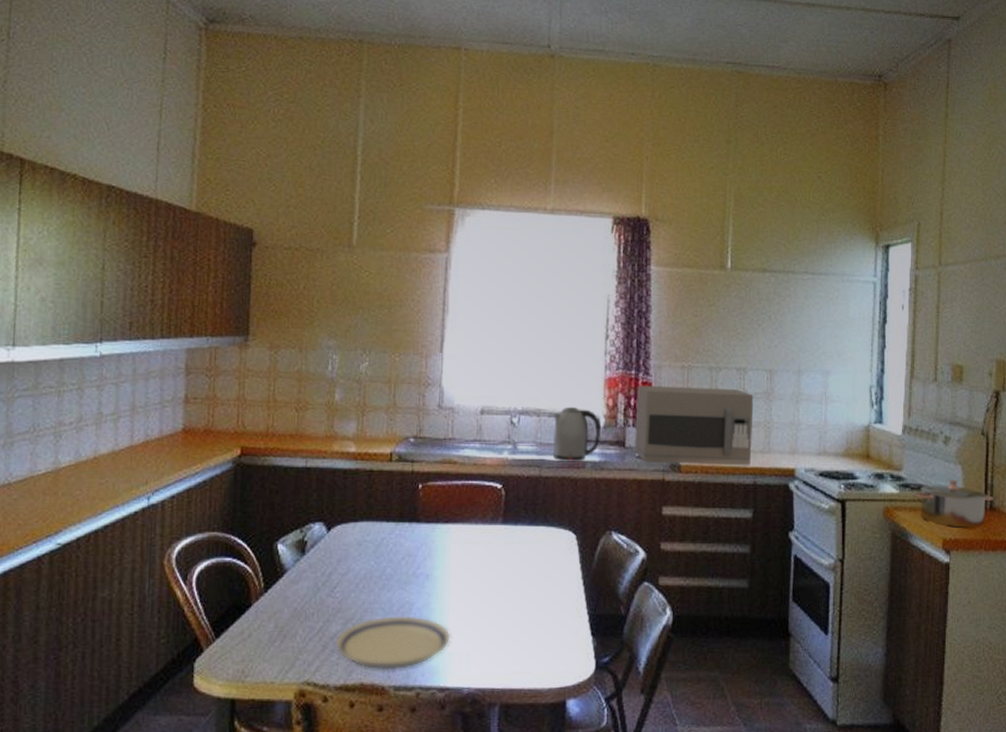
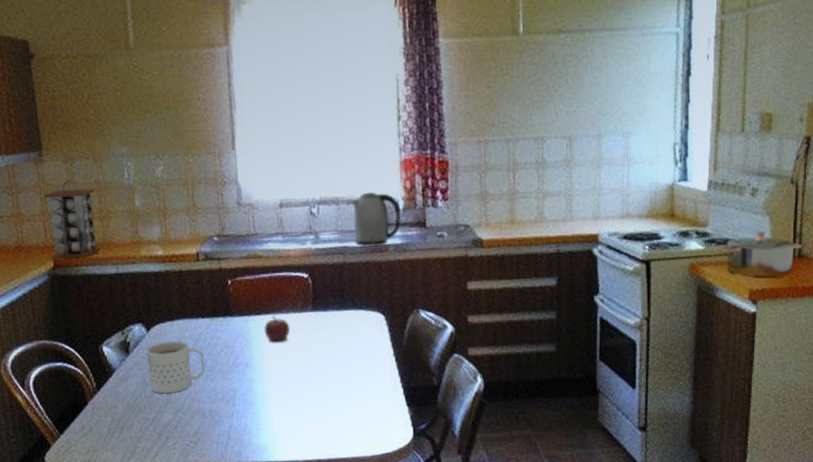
spice rack: none [239,367,296,448] -> present [44,180,101,260]
mug: none [322,544,384,601] -> present [146,341,206,394]
plate: present [335,616,451,670] -> none [169,401,276,451]
fruit: none [449,525,478,555] -> present [263,315,291,343]
microwave: present [635,385,754,466] -> none [434,159,554,241]

